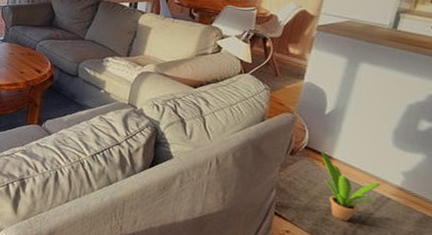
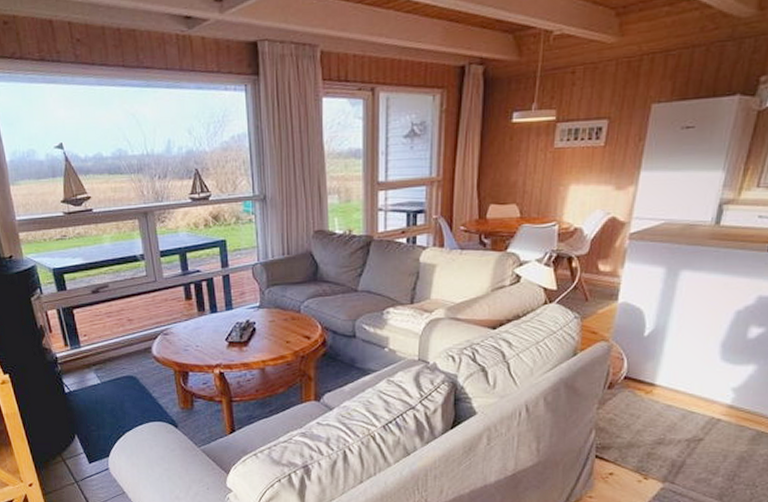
potted plant: present [320,150,380,222] -> none [641,378,709,453]

